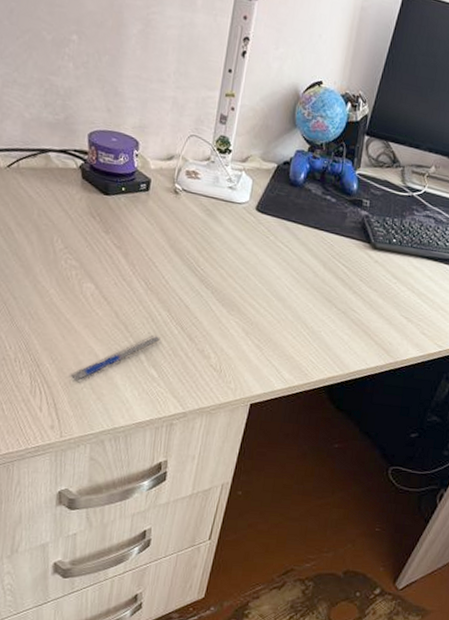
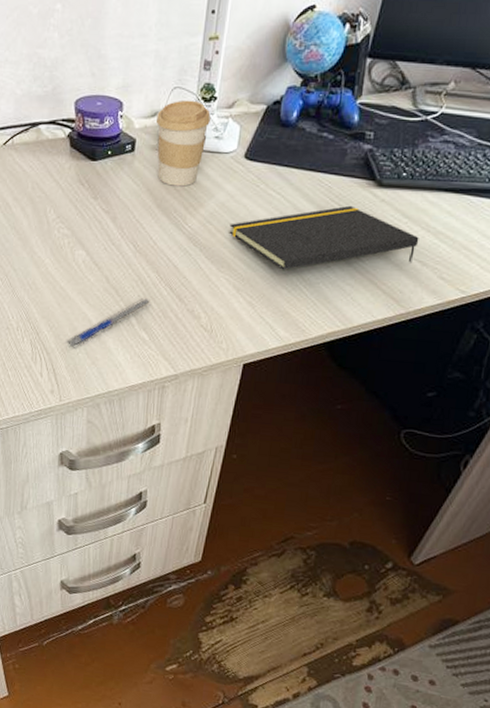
coffee cup: none [172,148,226,231] -> present [156,100,212,187]
notepad: none [240,263,406,319] -> present [229,205,419,270]

